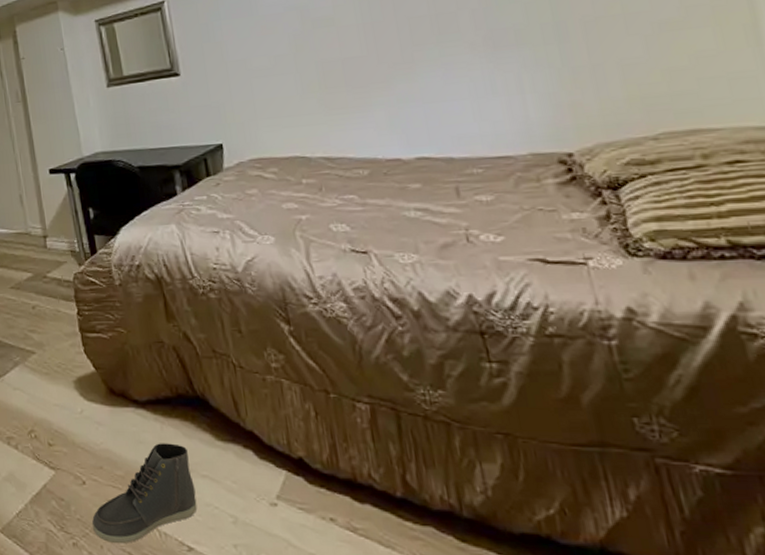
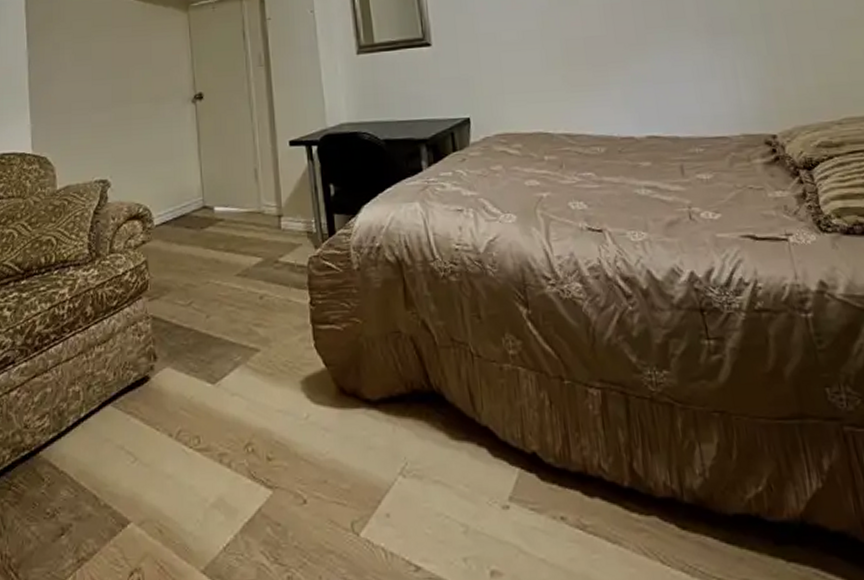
sneaker: present [91,443,197,544] -> none [310,446,427,572]

